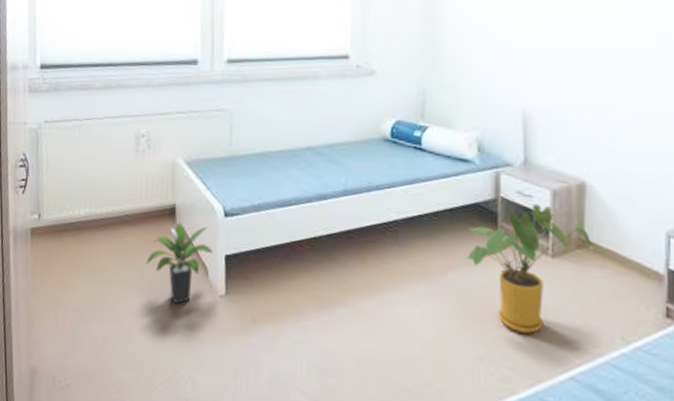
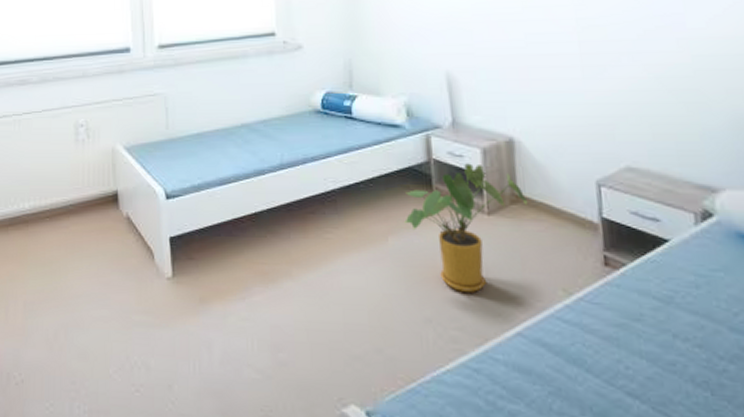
potted plant: present [146,223,214,305] -> none [92,208,158,291]

